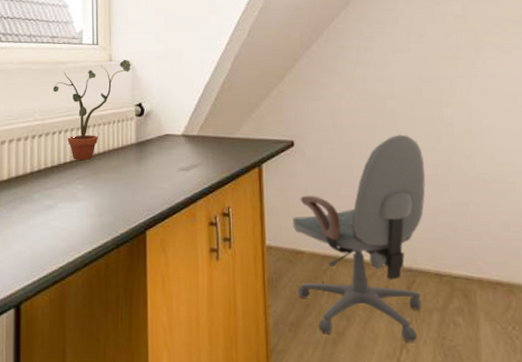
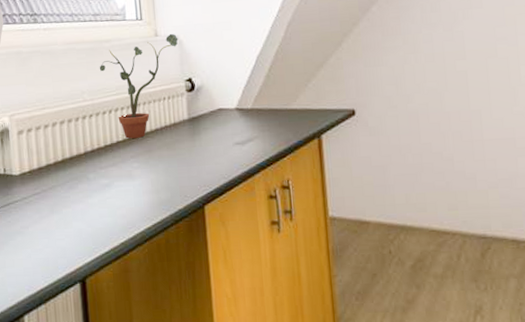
office chair: present [293,134,426,342] -> none [356,97,501,309]

